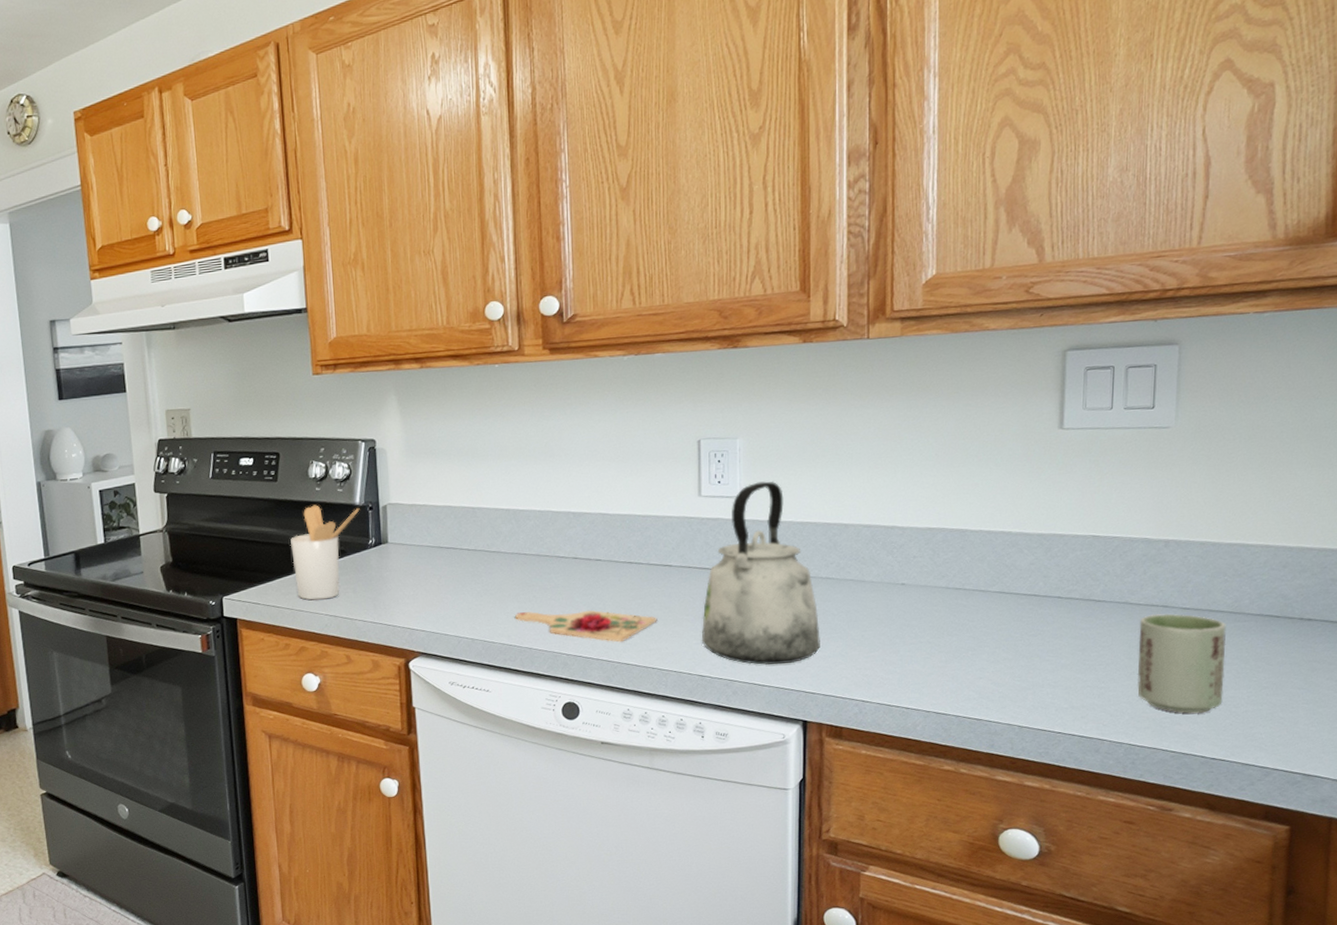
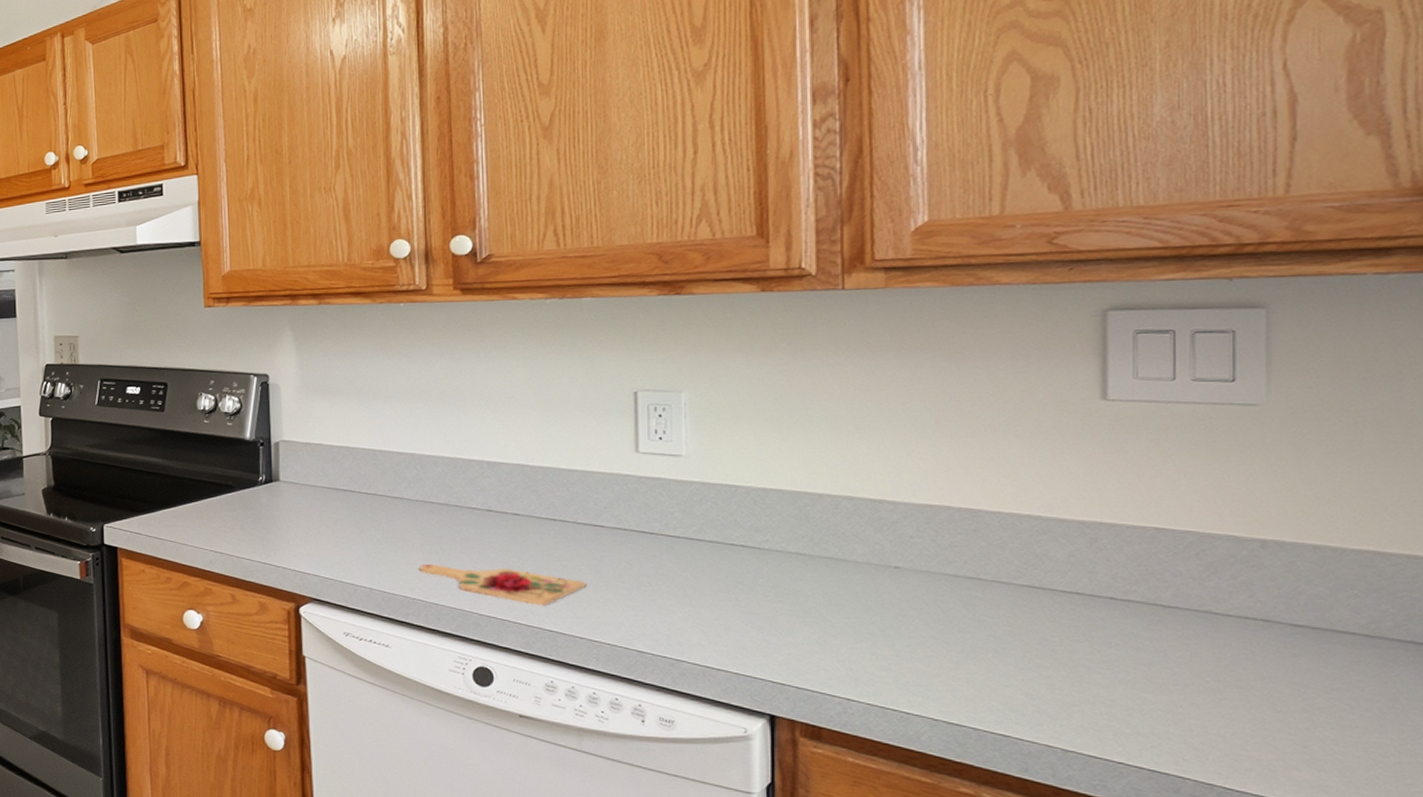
utensil holder: present [290,505,360,600] -> none [175,437,250,535]
kettle: present [701,480,820,665] -> none [640,440,790,648]
cup: present [1137,613,1226,714] -> none [1230,628,1362,758]

